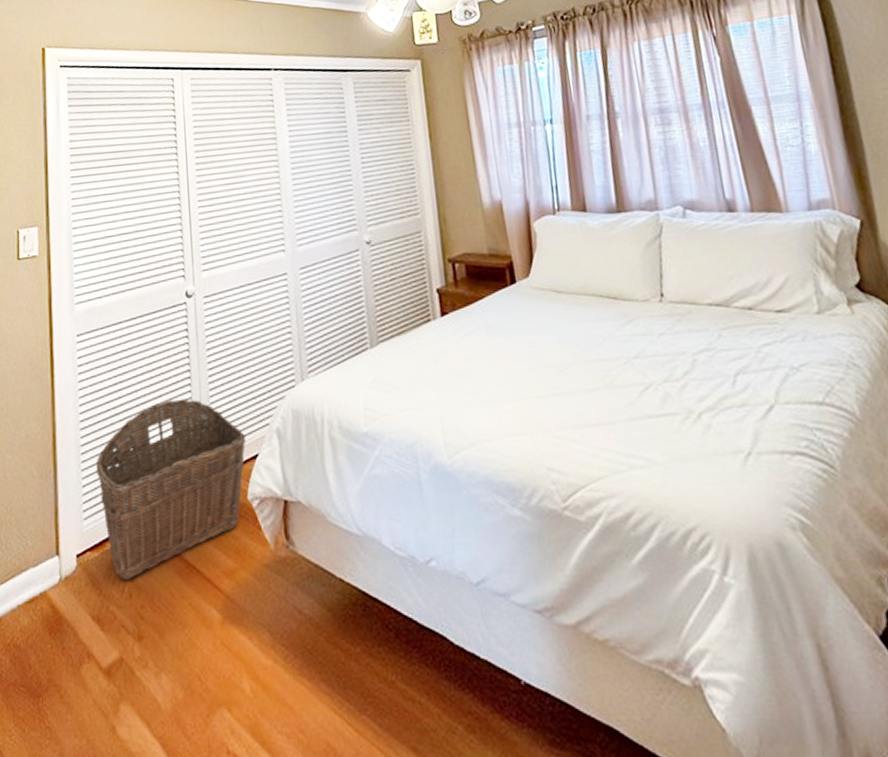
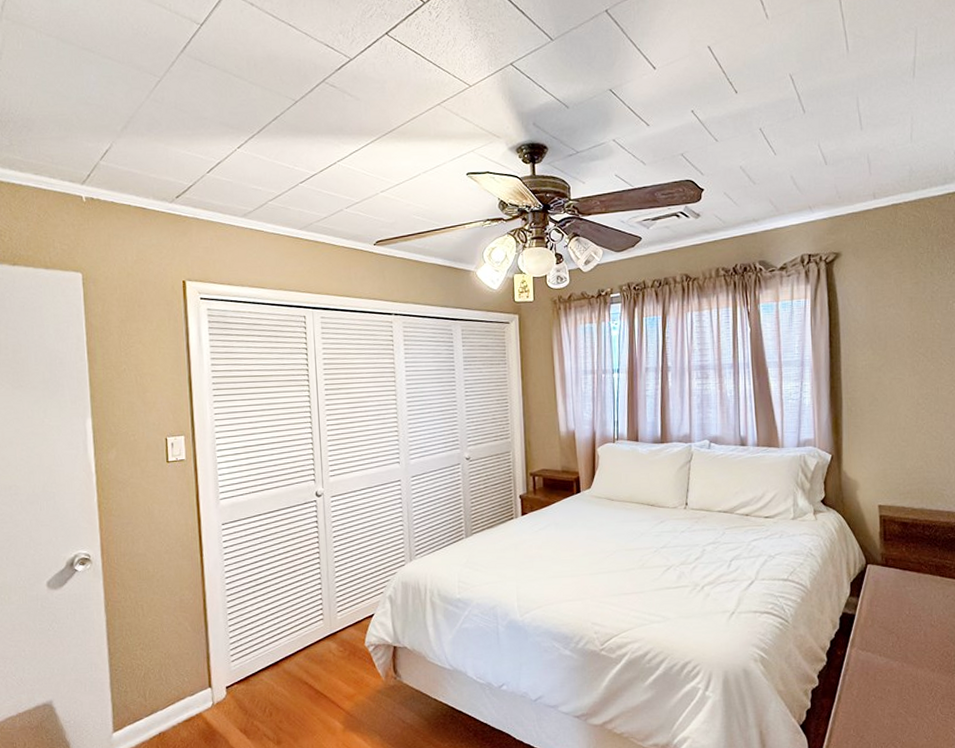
wicker basket: present [95,399,246,579] -> none [240,573,364,703]

